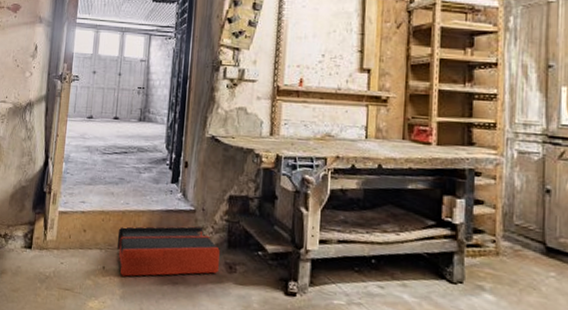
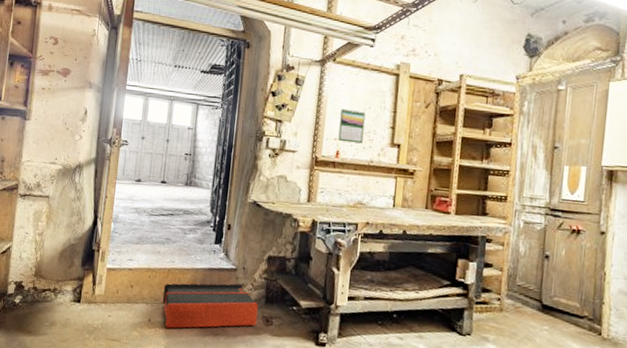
calendar: none [301,33,330,70] -> present [338,108,366,144]

